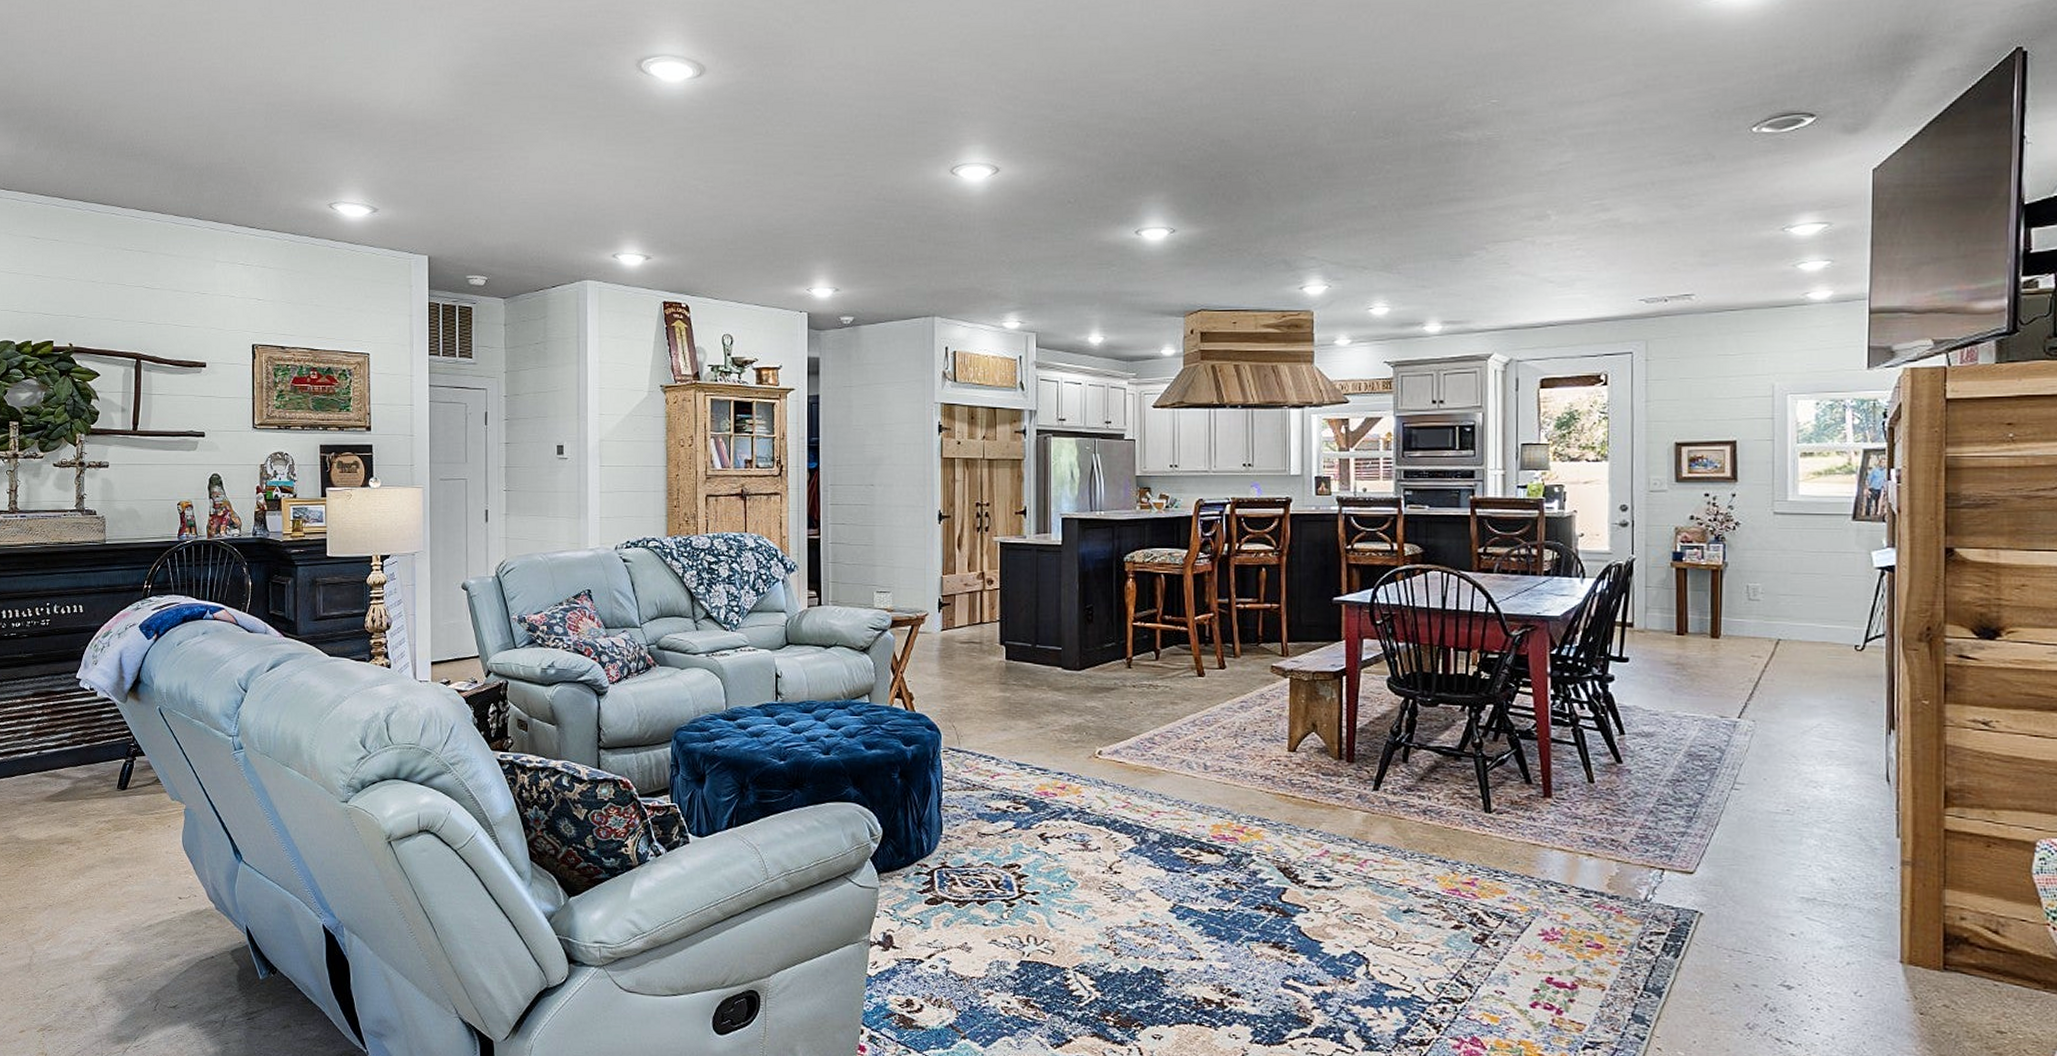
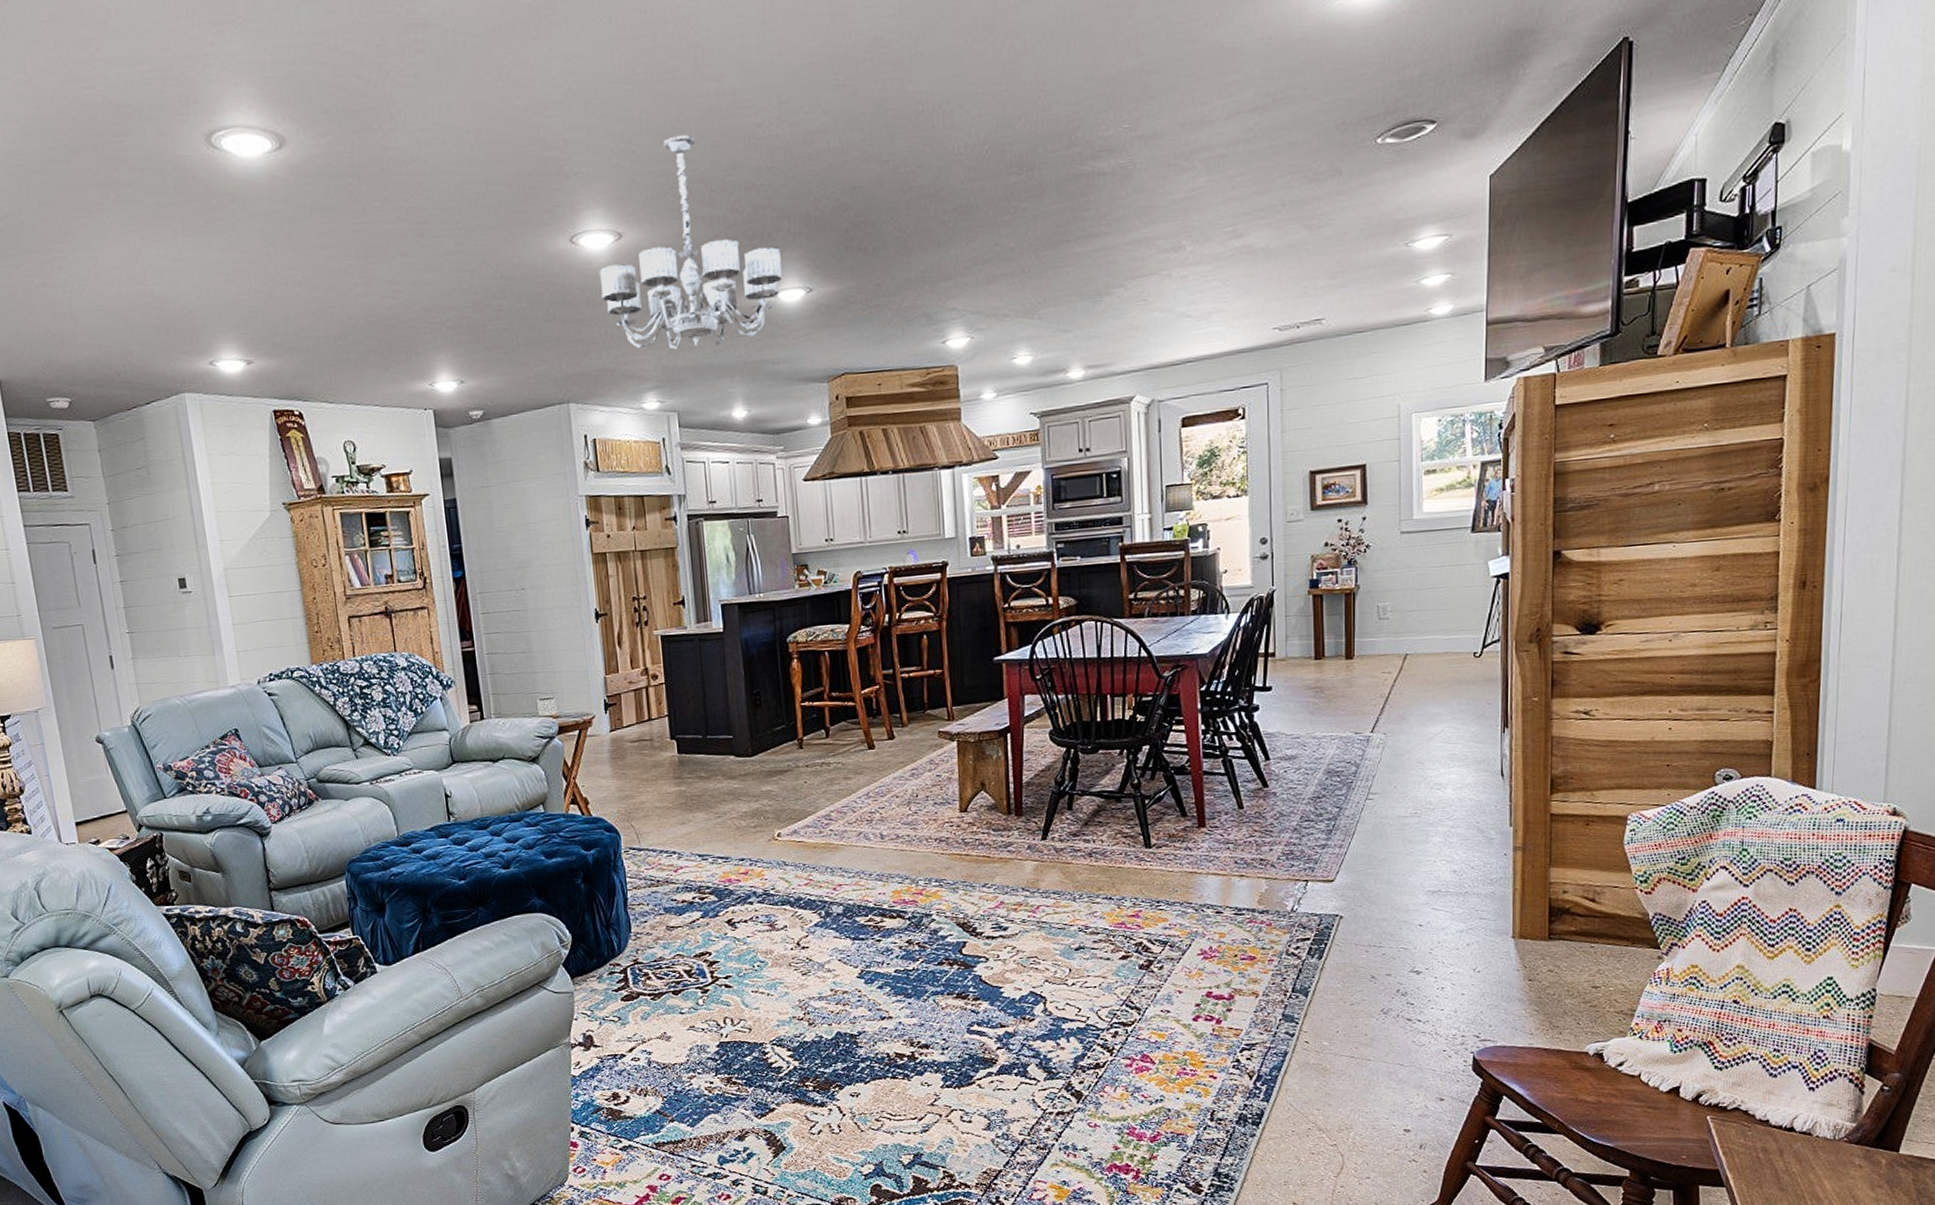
chandelier: none [974,85,1147,275] -> present [599,134,782,350]

